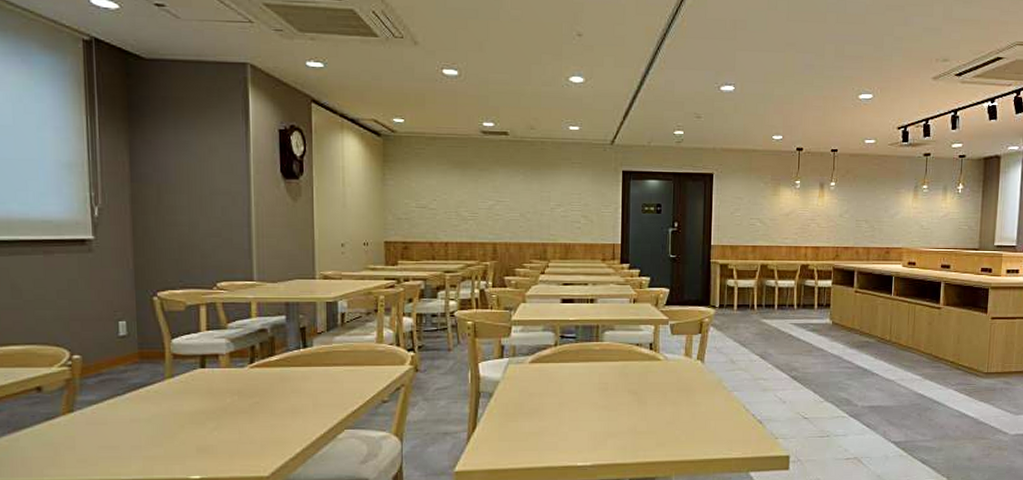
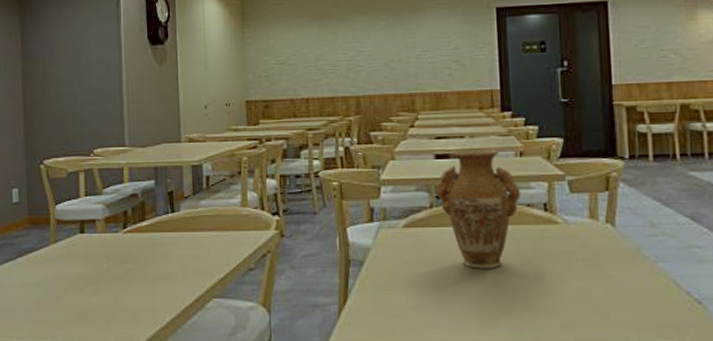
vase: none [562,294,632,399] -> present [437,147,520,269]

